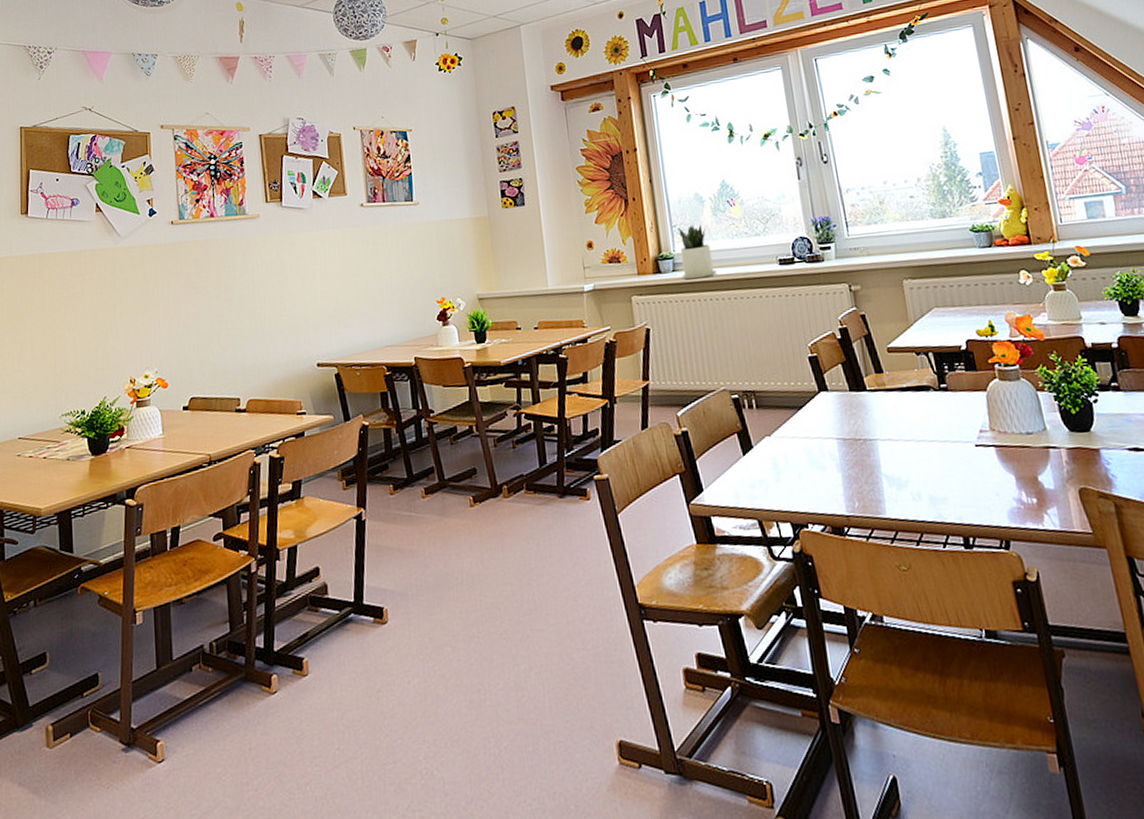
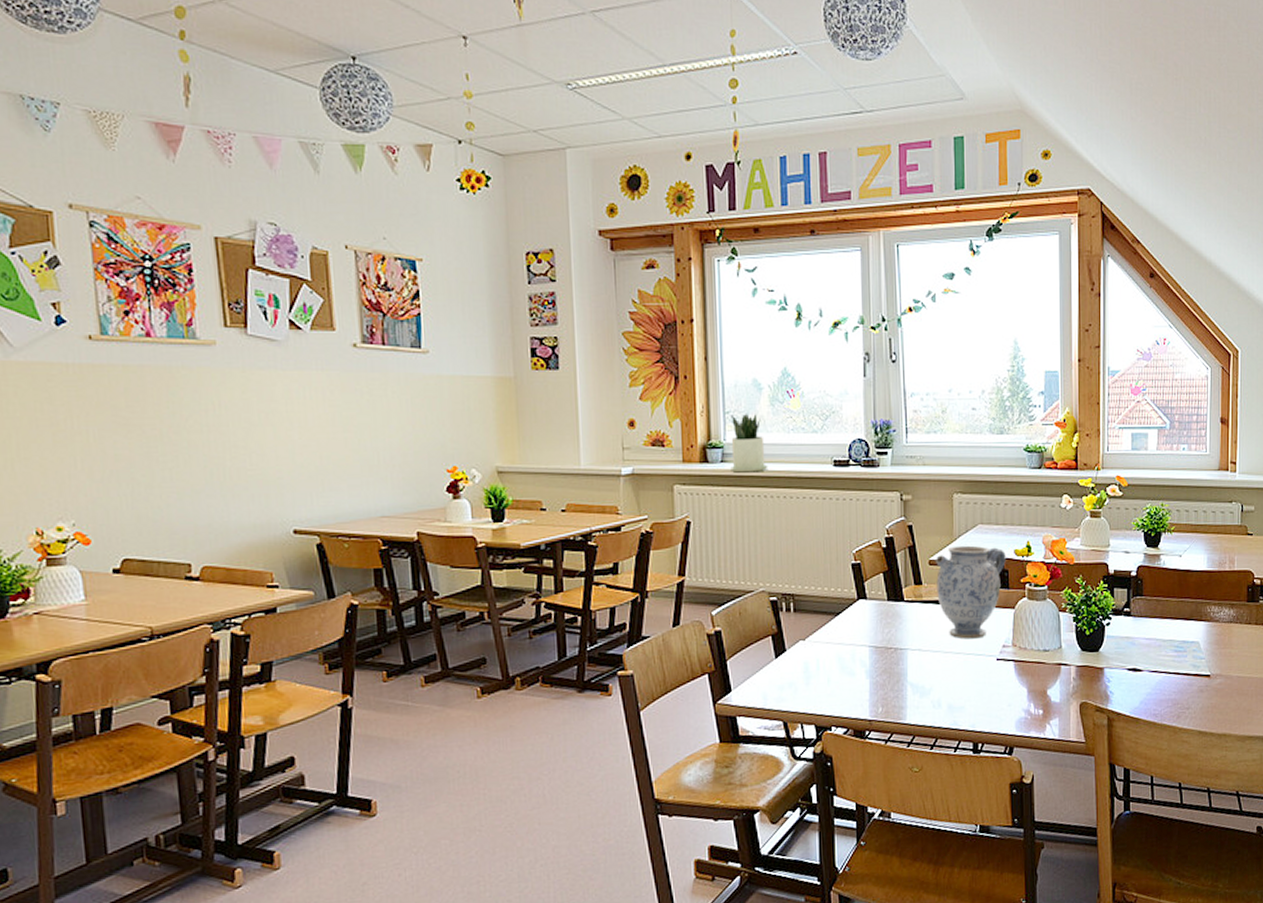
jug: none [893,329,969,426] -> present [935,545,1006,639]

